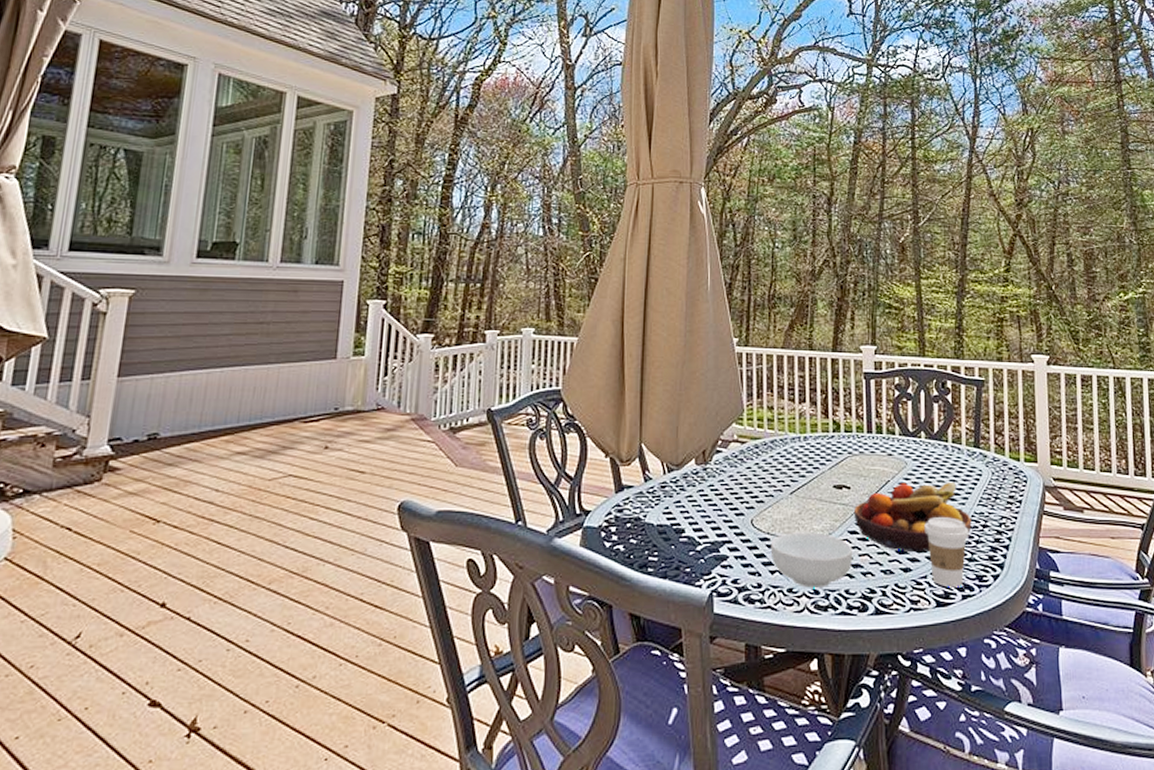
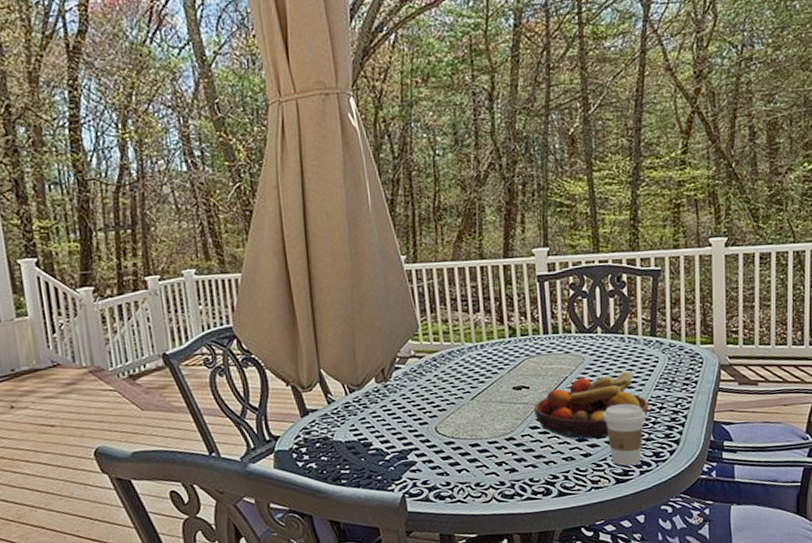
cereal bowl: present [770,532,853,588] -> none [455,431,536,481]

